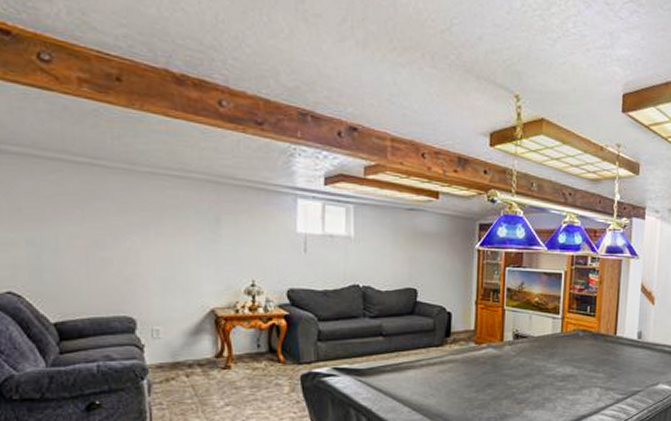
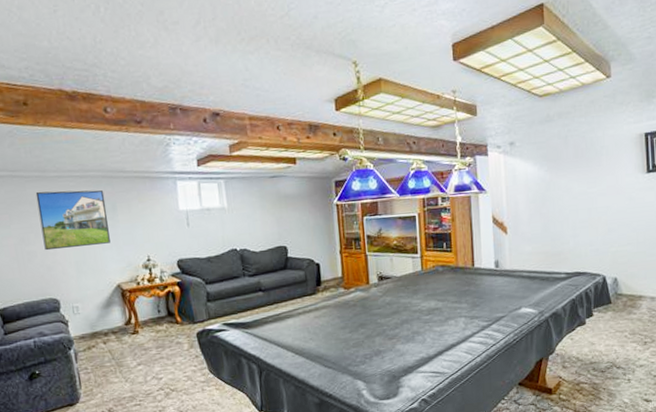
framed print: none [119,187,209,260] -> present [35,190,110,251]

